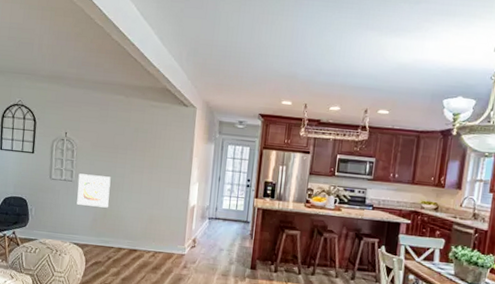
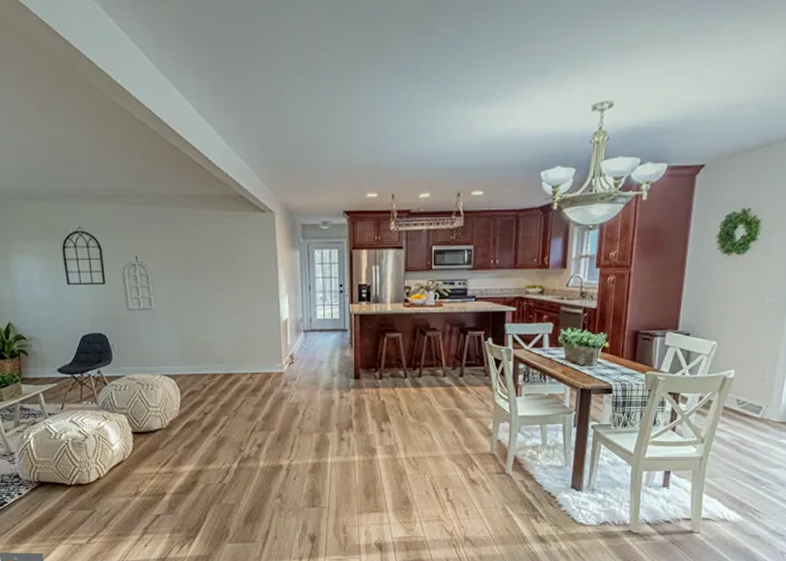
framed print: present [77,173,111,208] -> none [157,299,195,334]

